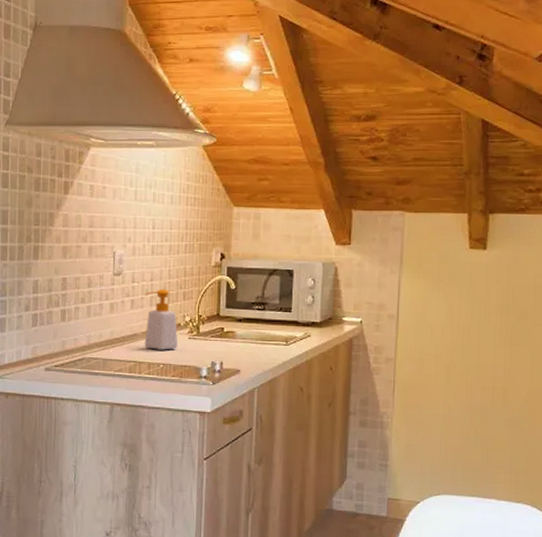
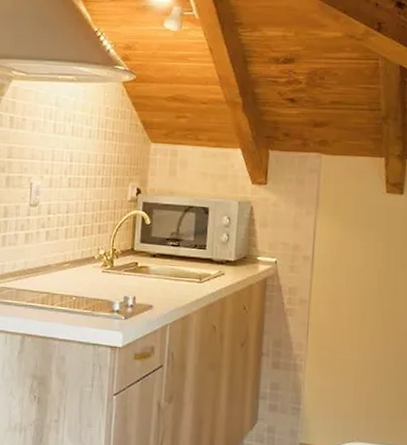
soap bottle: present [144,289,178,350] -> none [58,221,92,283]

